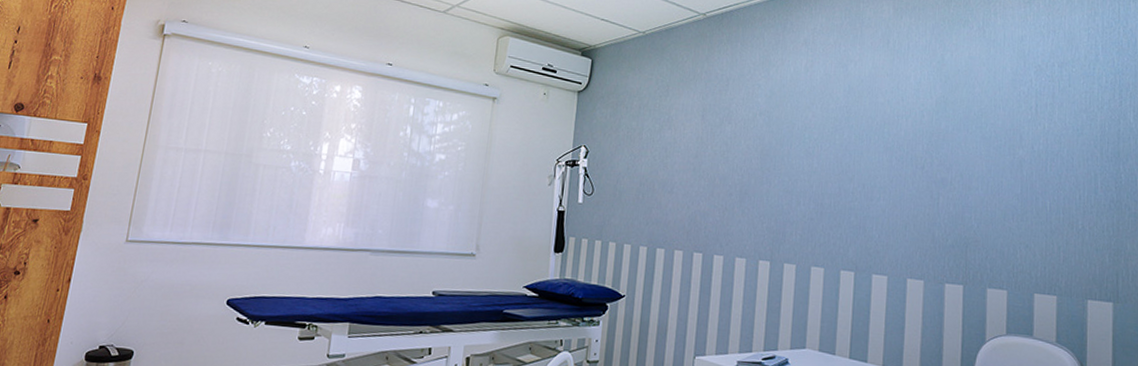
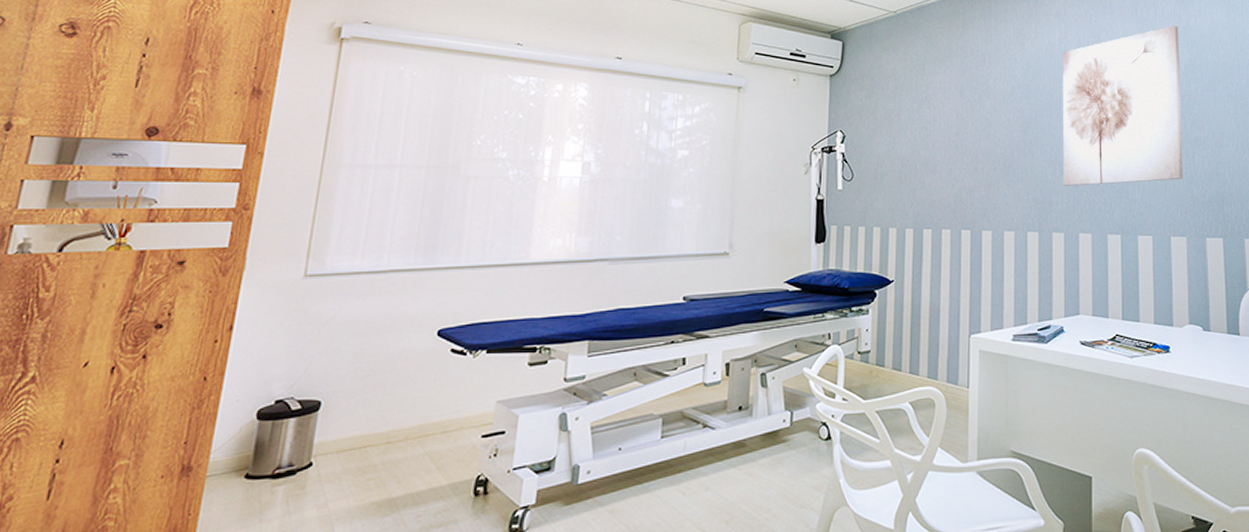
wall art: none [799,59,933,220] -> present [1062,26,1183,186]

